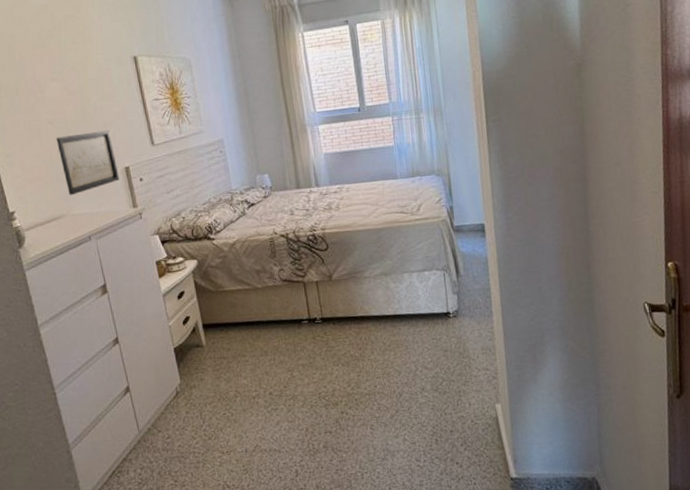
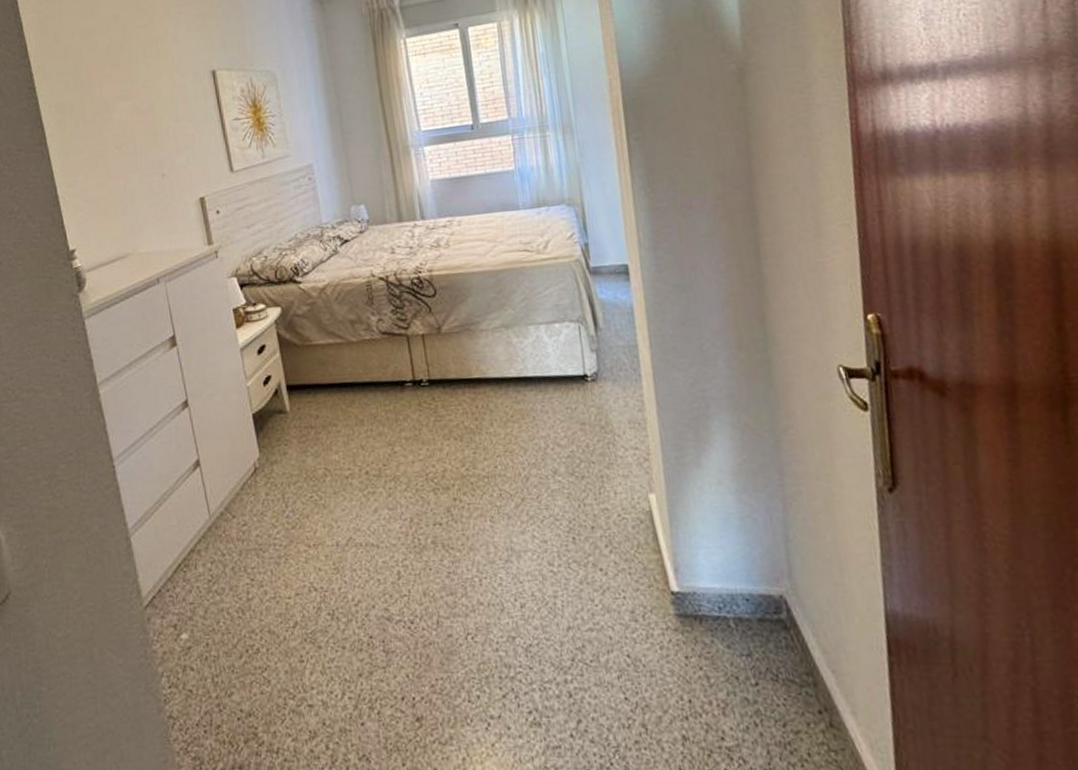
wall art: present [56,130,119,196] -> none [123,155,193,231]

